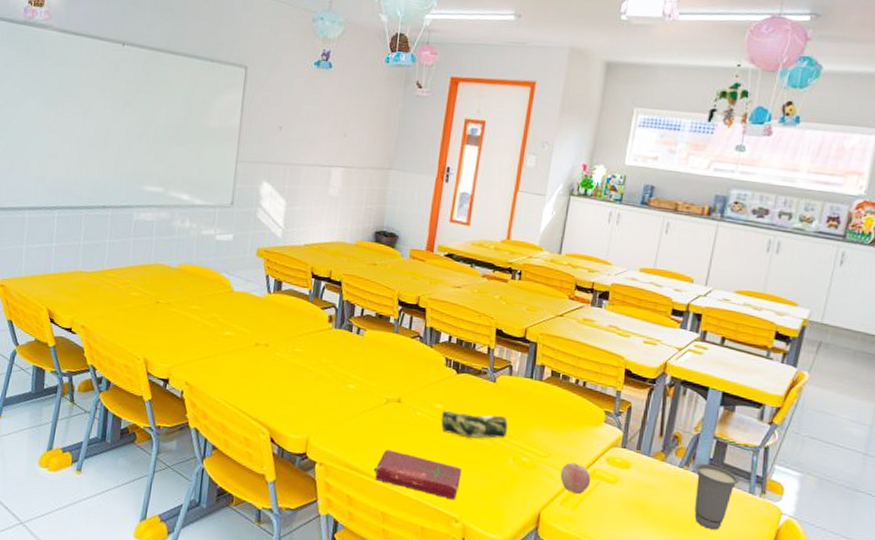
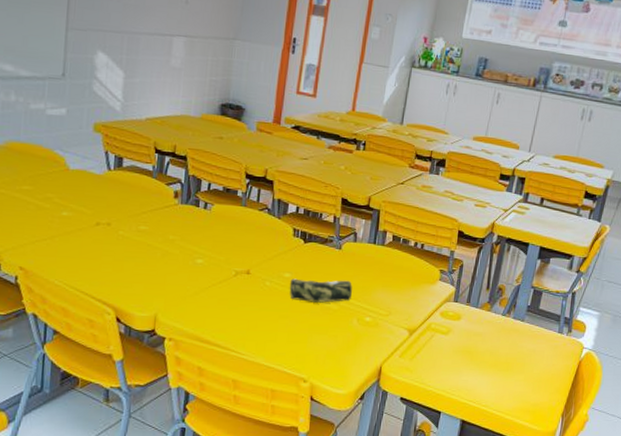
book: present [373,449,461,501] -> none [223,320,309,362]
apple: present [560,462,591,494] -> none [399,318,427,346]
cup: present [694,463,739,530] -> none [513,310,551,367]

